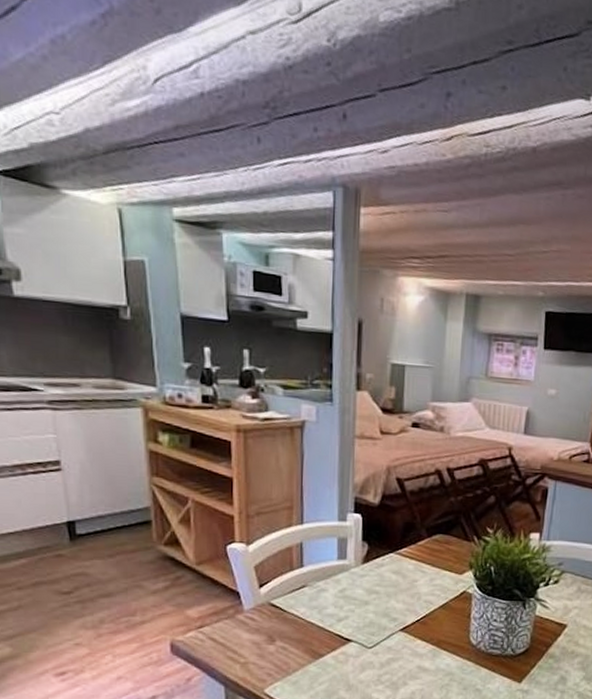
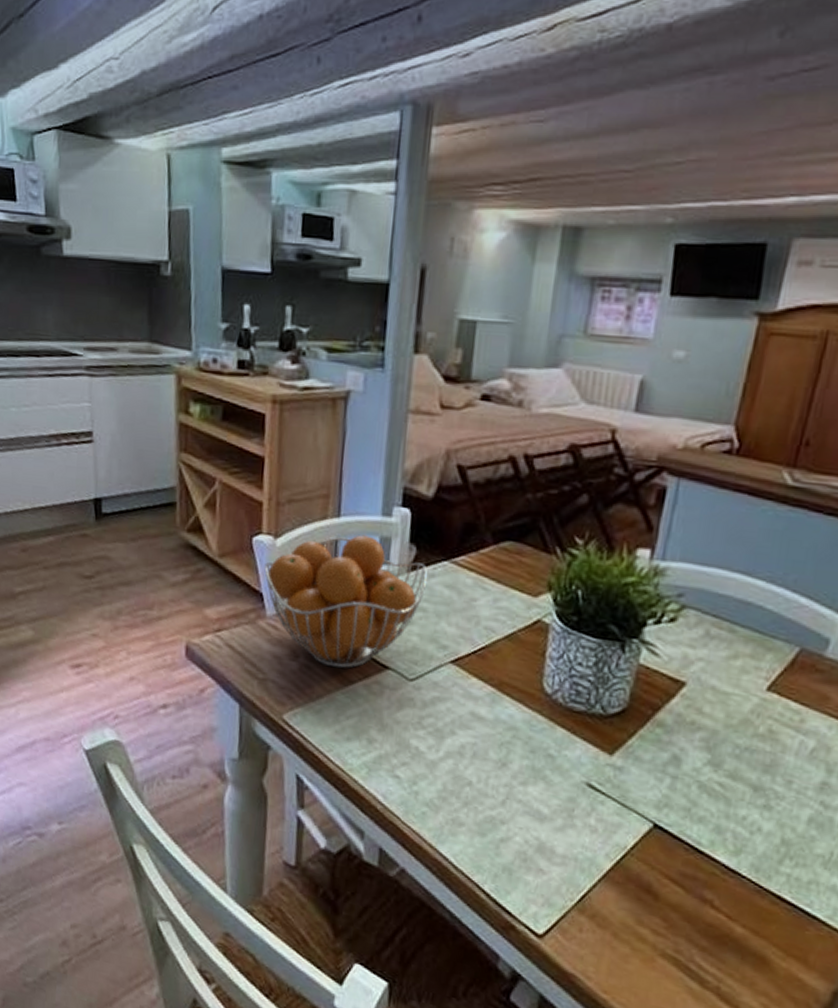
fruit basket: none [239,537,379,646] -> present [264,535,428,669]

